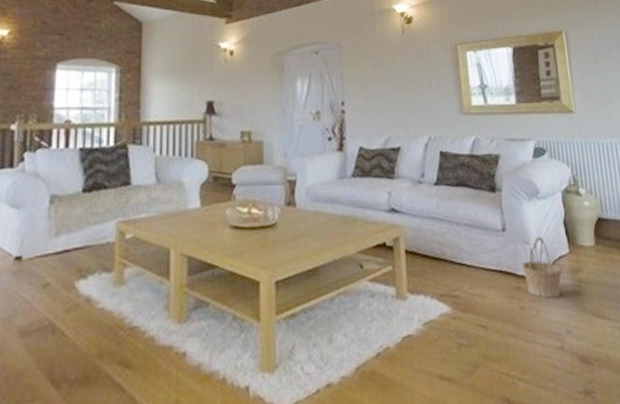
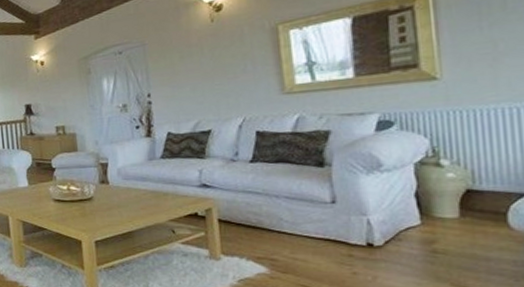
basket: present [521,236,563,298] -> none [354,208,411,266]

